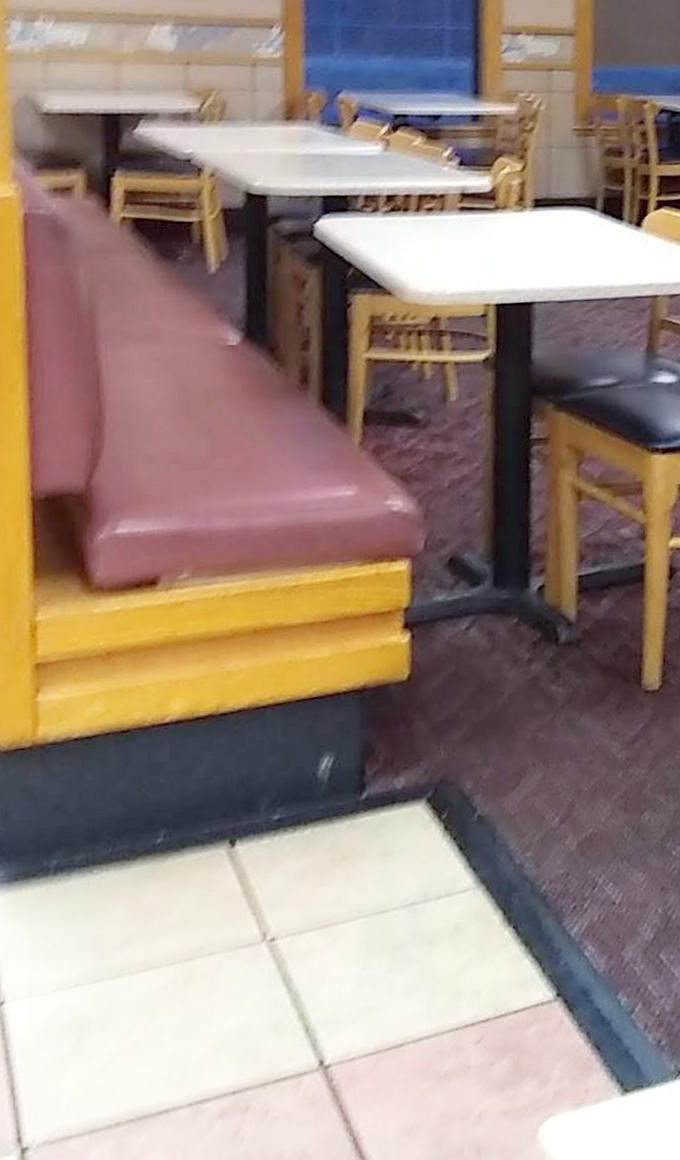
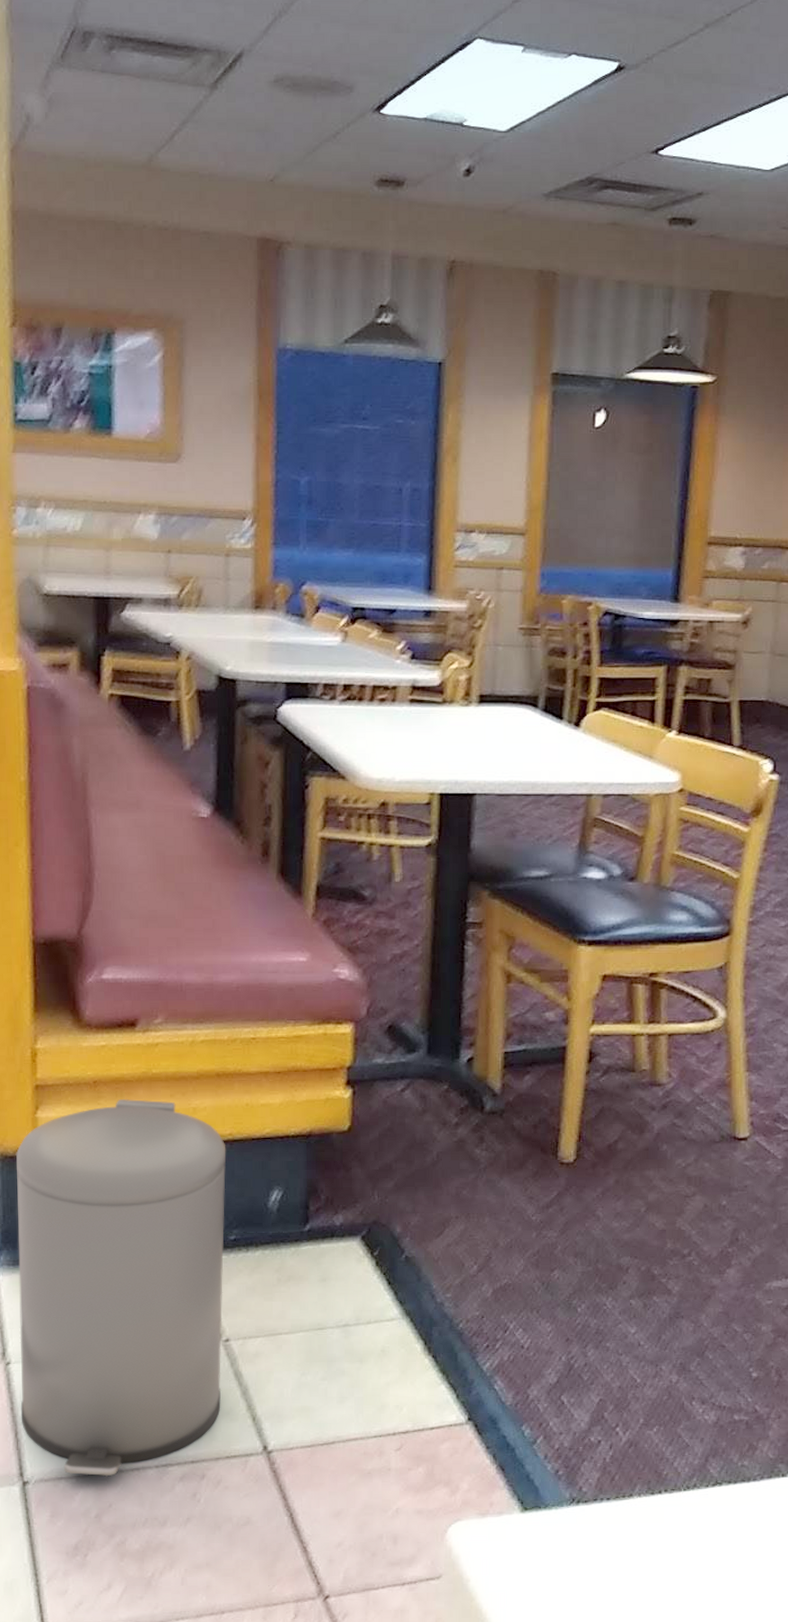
pedal bin: none [11,667,267,1131] -> present [15,1098,227,1477]

